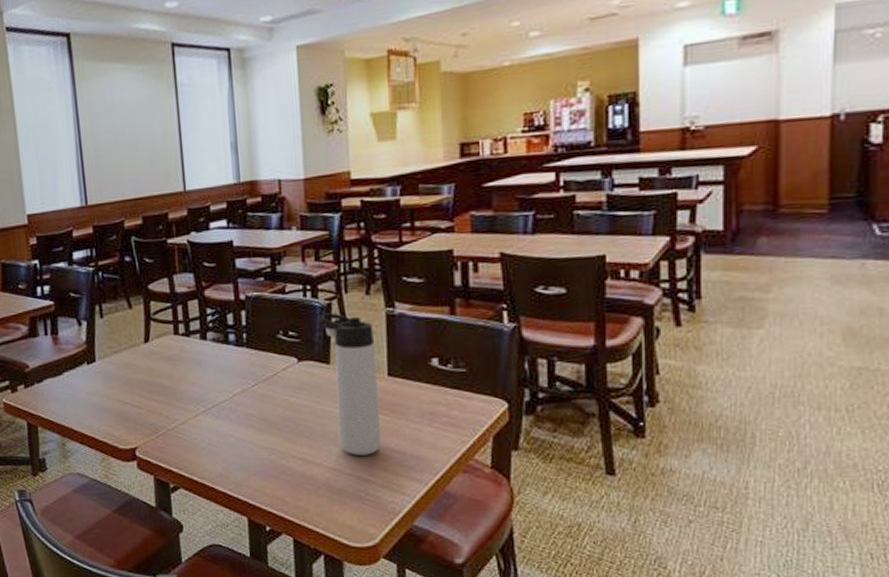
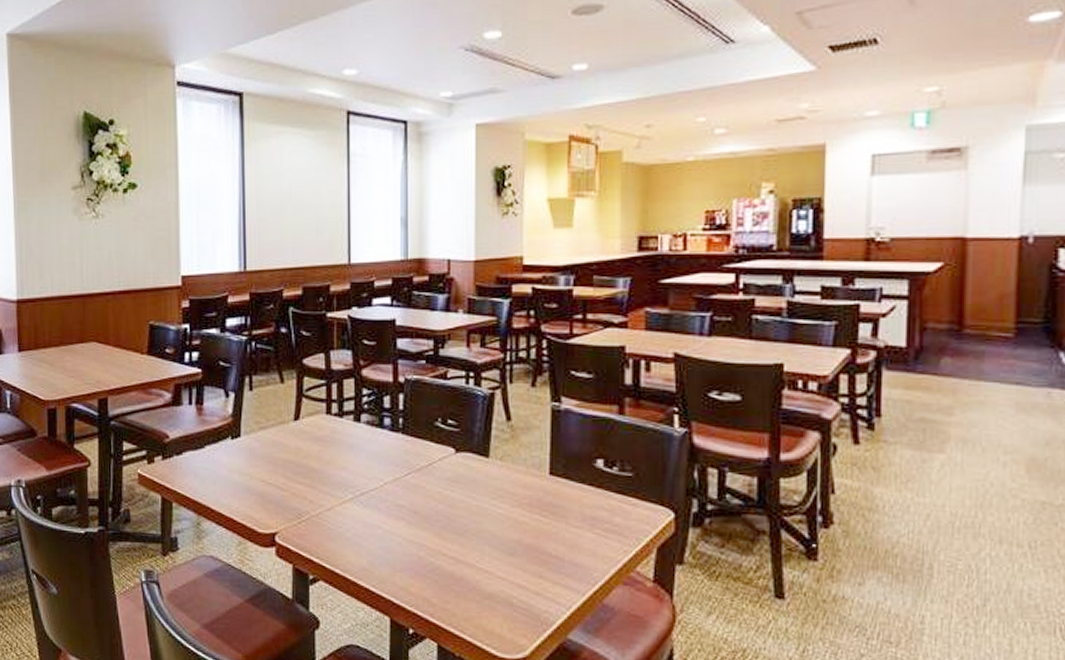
thermos bottle: present [320,313,381,455] -> none [482,403,538,559]

